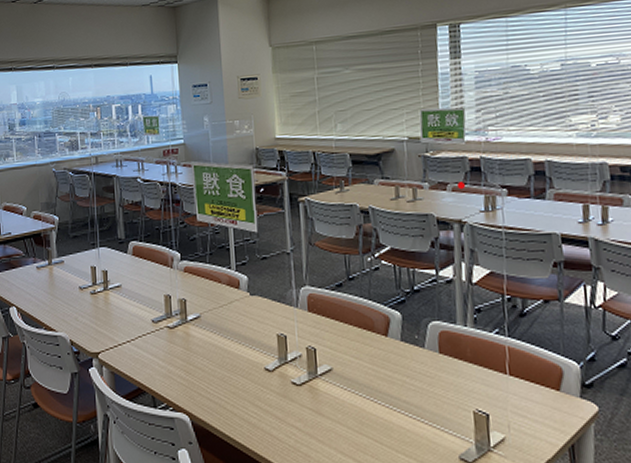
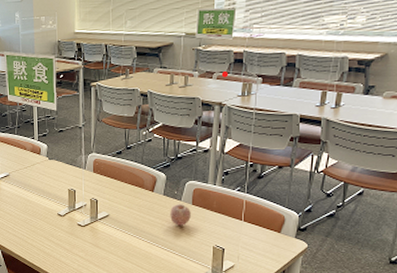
fruit: none [411,353,440,383] -> present [170,204,191,226]

